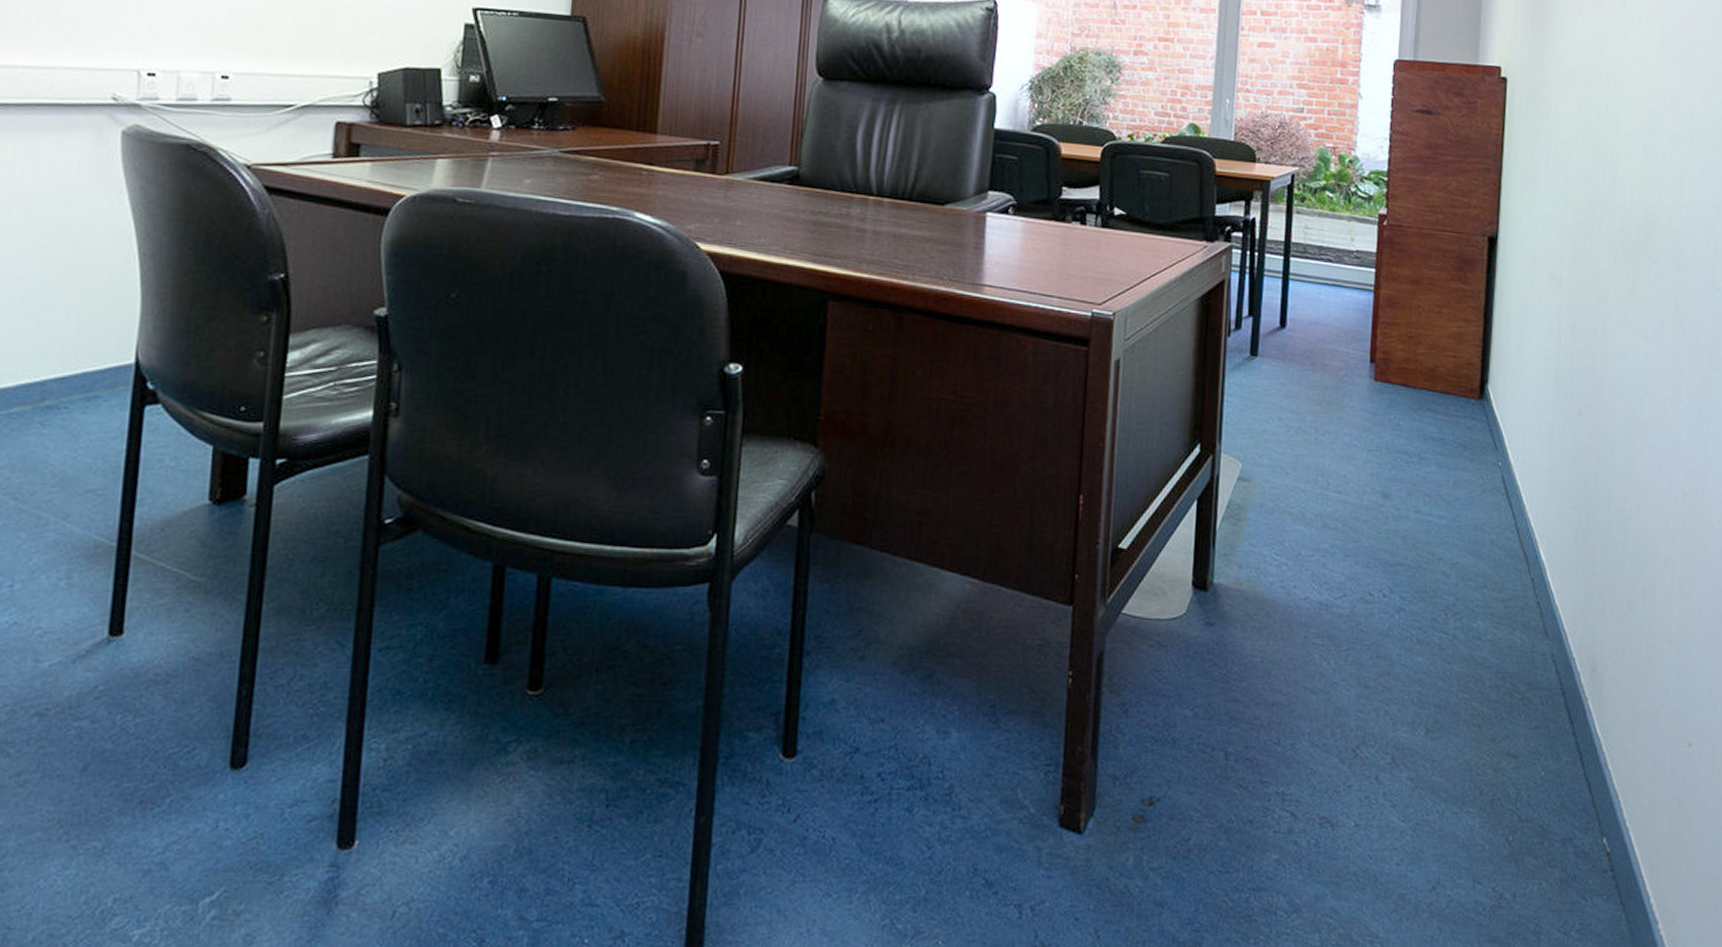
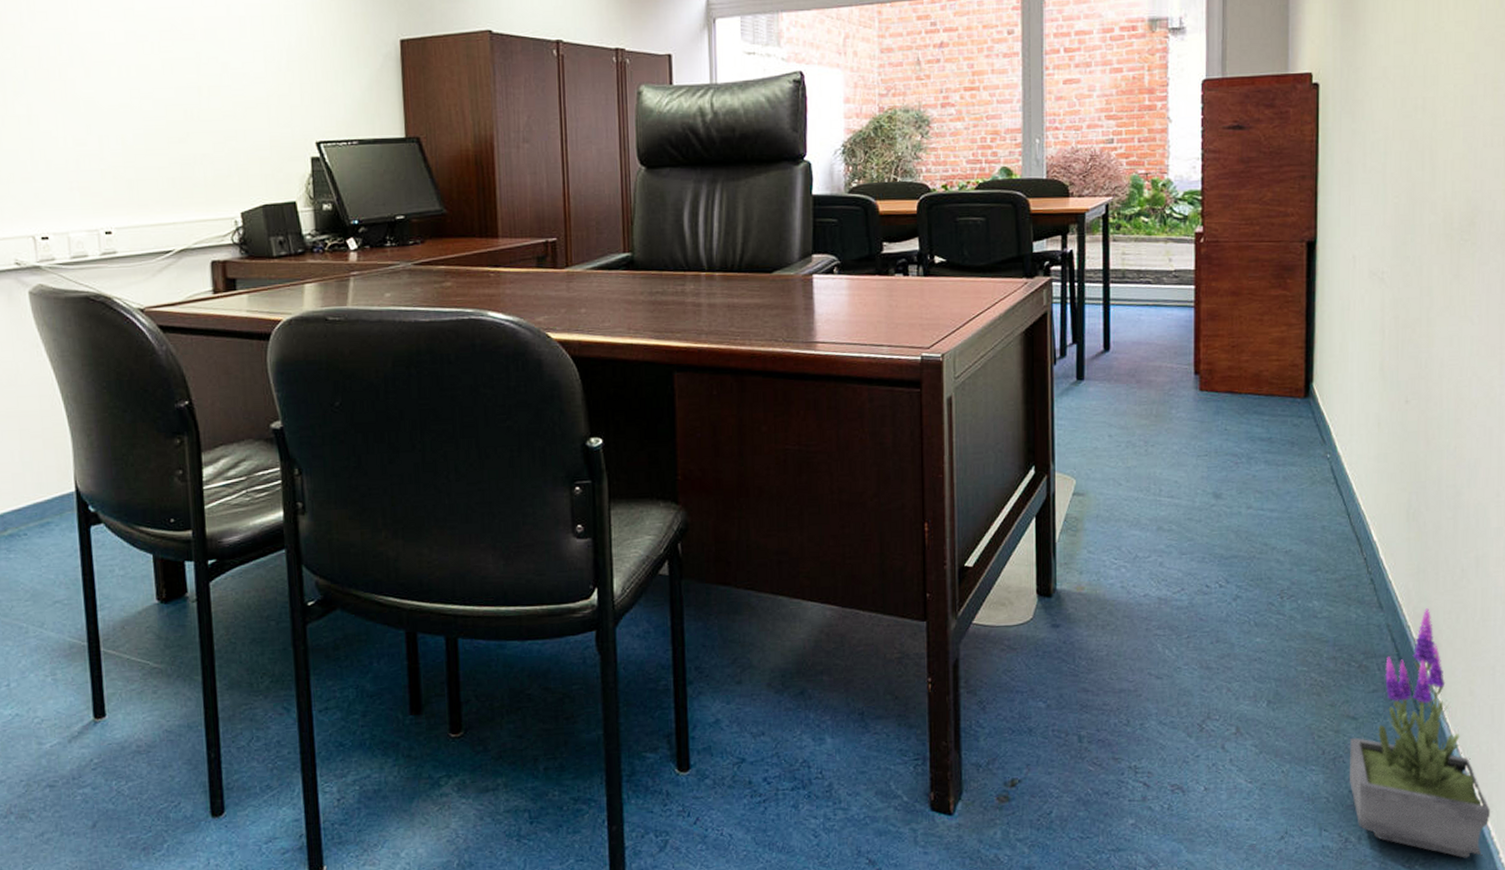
potted plant: none [1507,640,1651,927] -> present [1350,608,1491,858]

